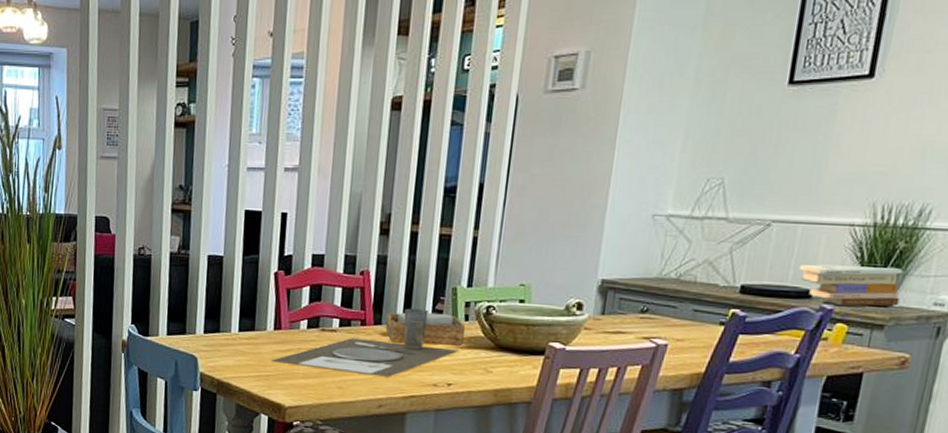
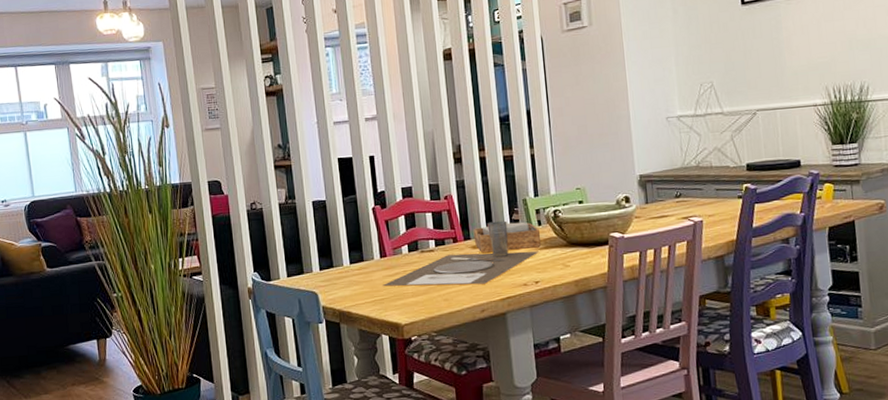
books: present [799,264,903,307] -> none [785,133,865,170]

